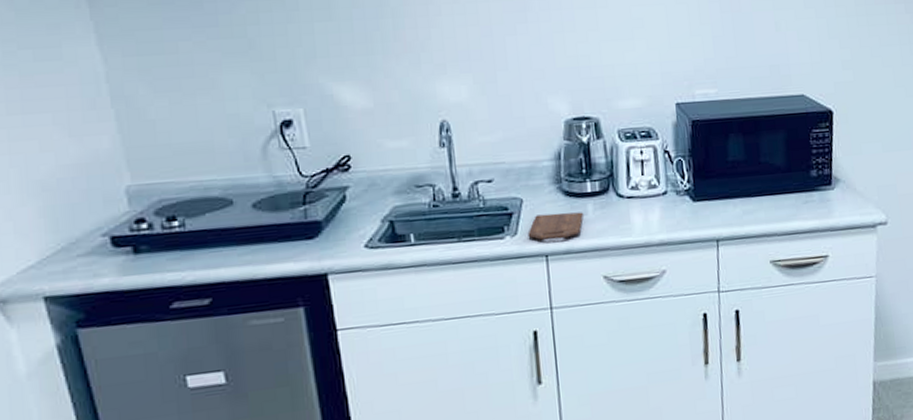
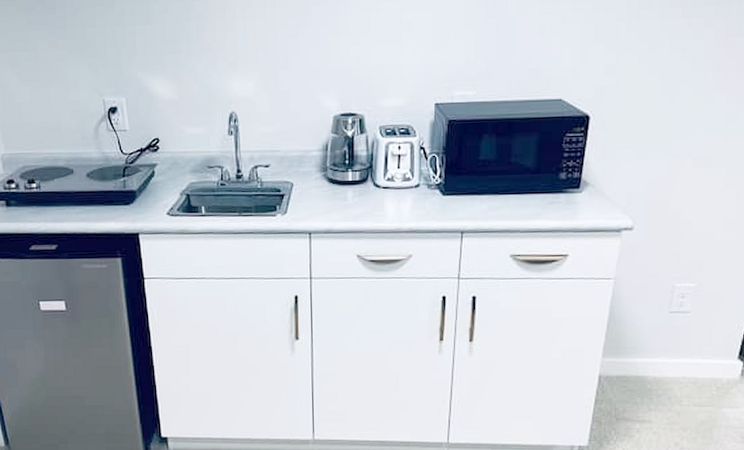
cutting board: present [527,212,583,240] -> none [295,197,343,220]

